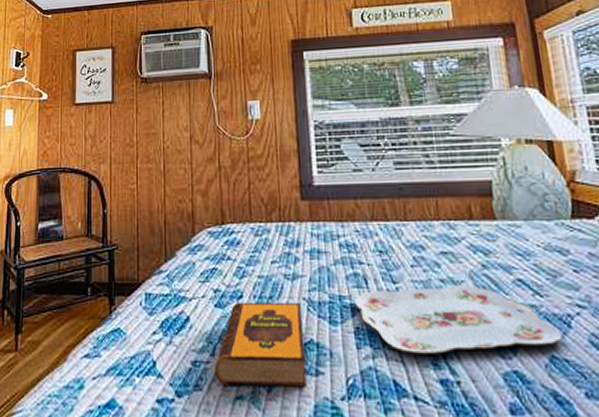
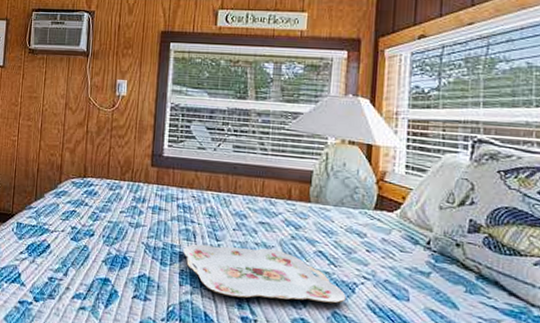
hardback book: present [214,302,307,387] -> none [65,238,140,308]

